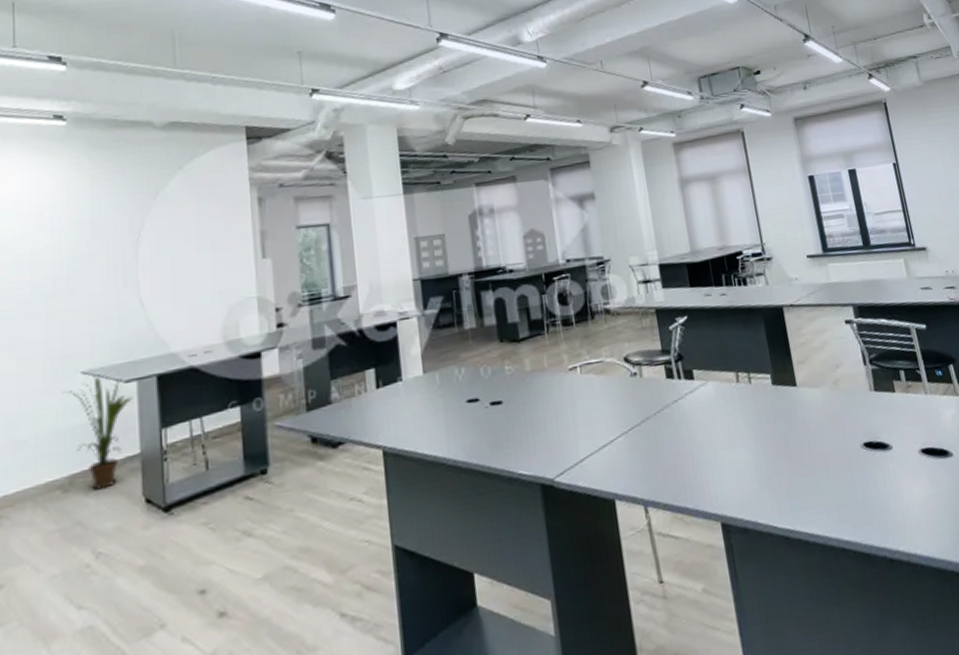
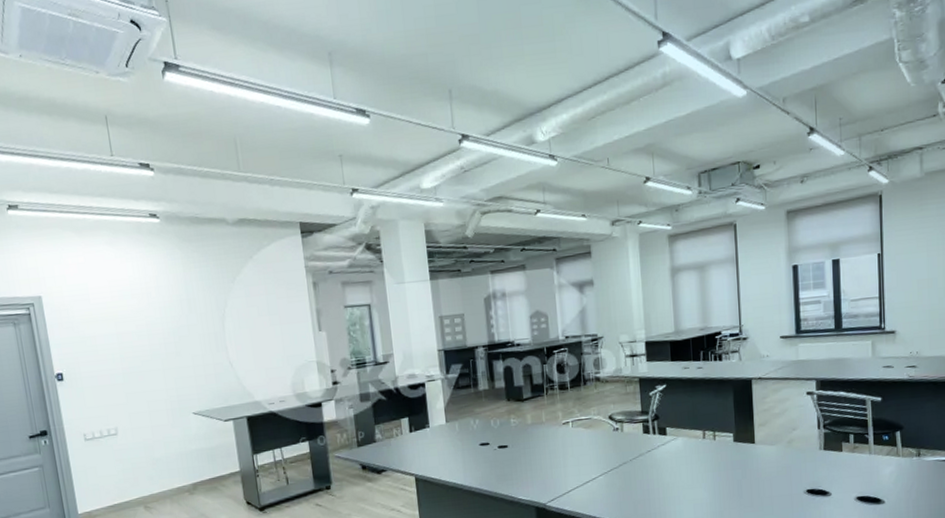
house plant: present [62,374,133,490] -> none [181,415,232,494]

